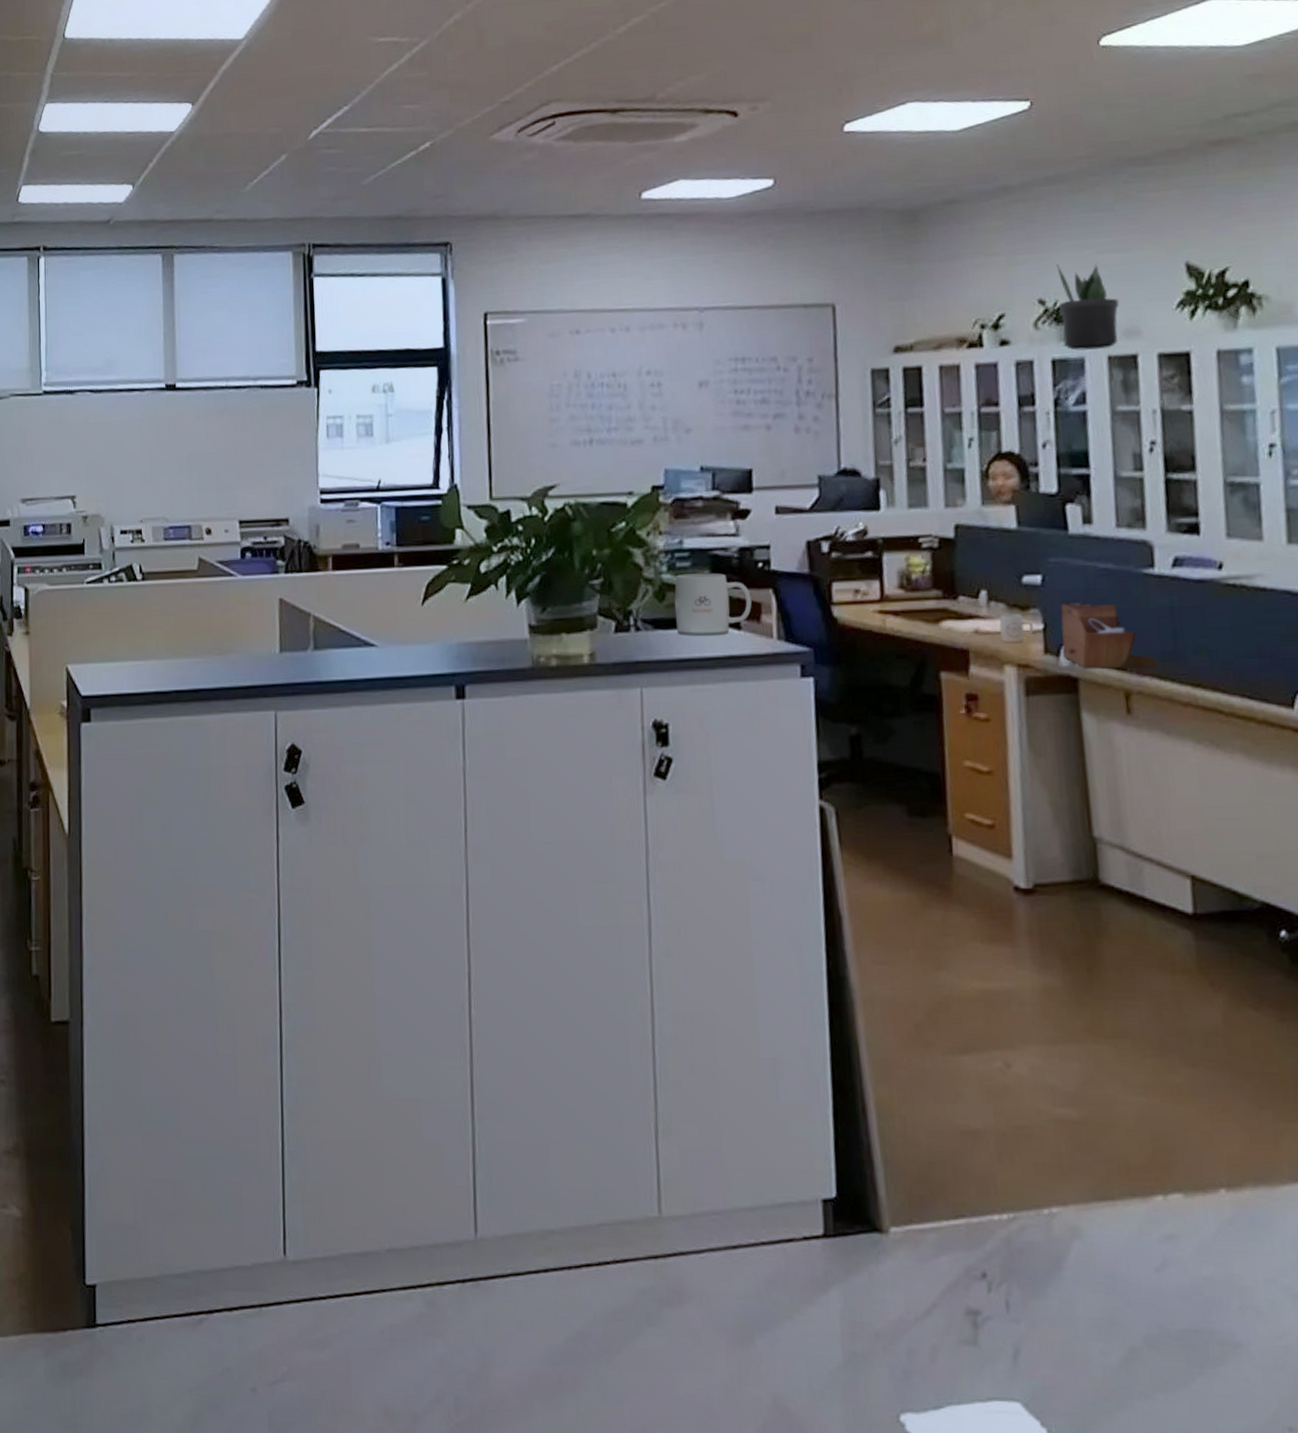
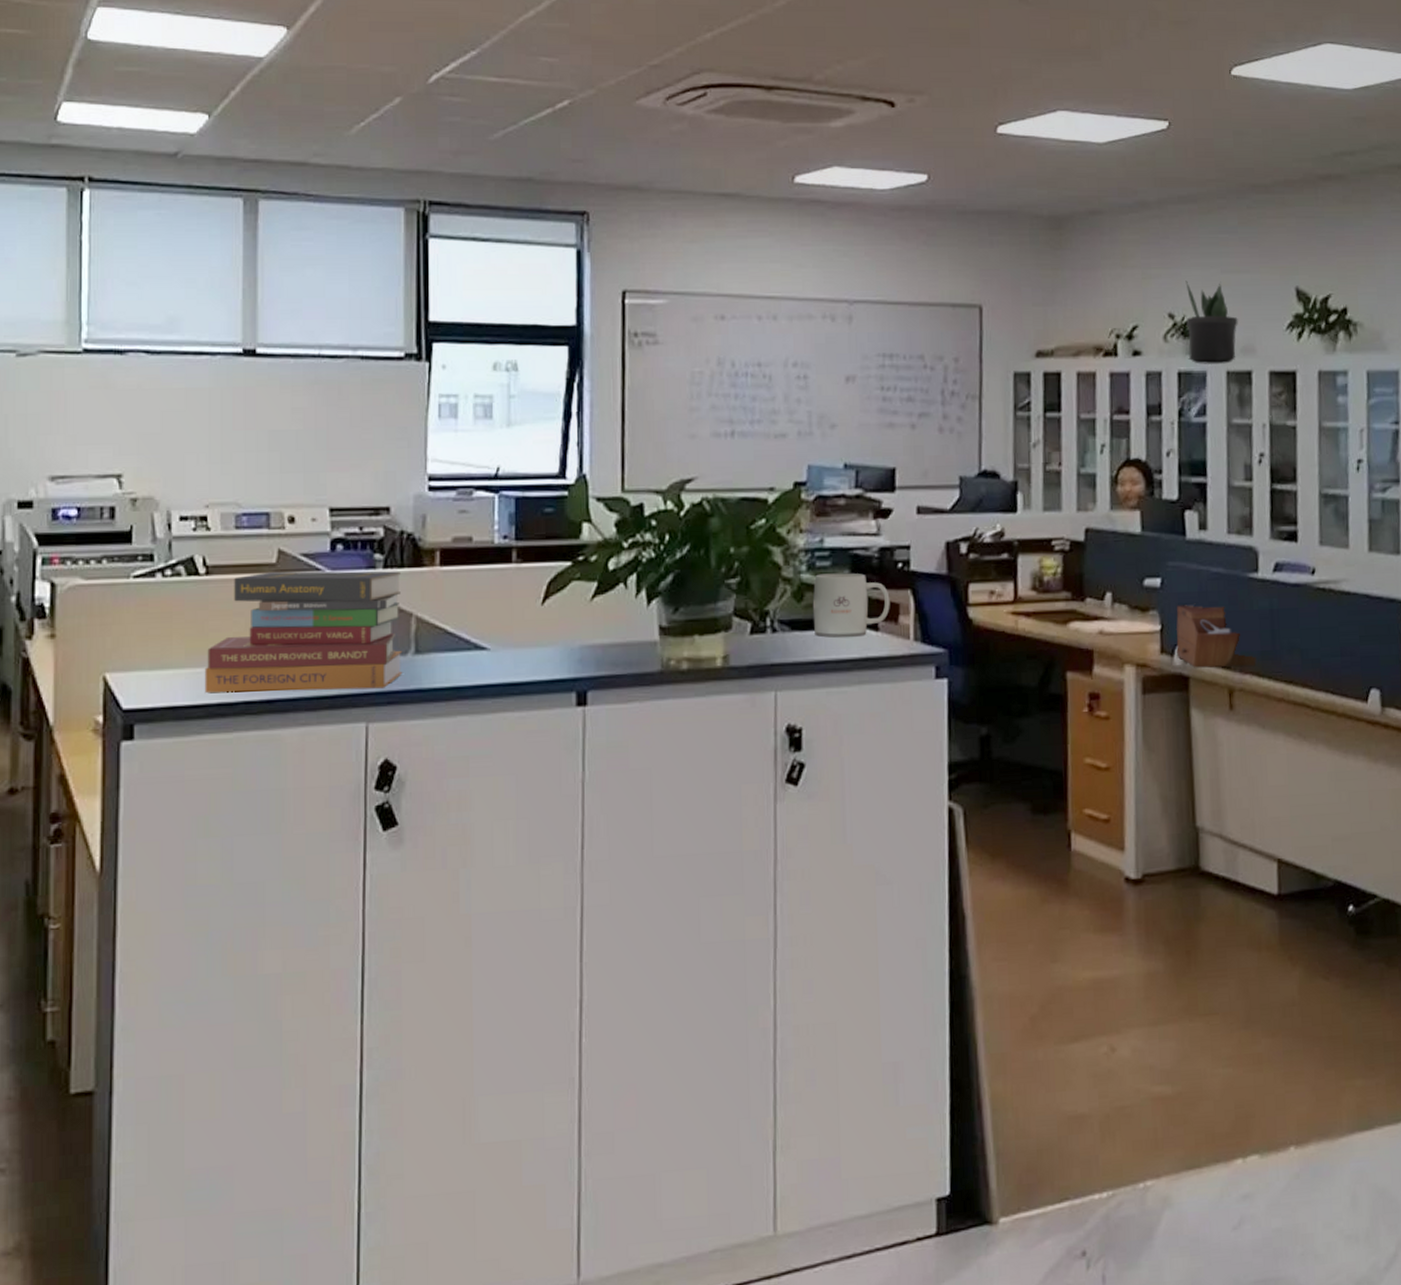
books: none [143,576,304,683] -> present [204,571,403,694]
mug: present [999,613,1033,645] -> none [1122,615,1152,645]

